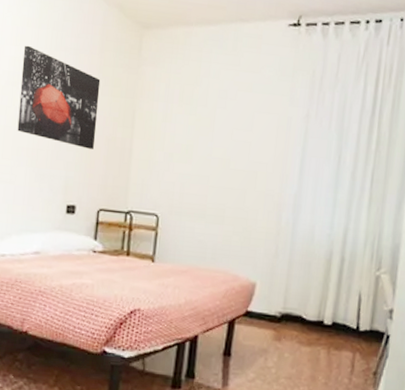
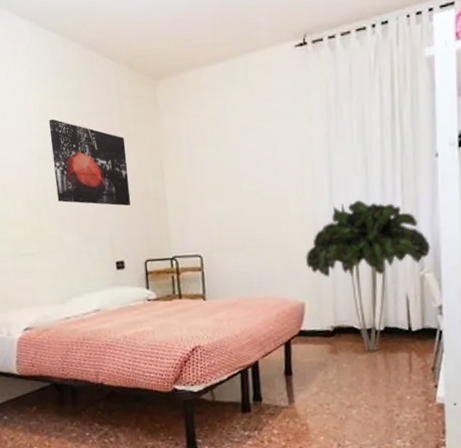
indoor plant: none [264,188,391,346] -> present [305,200,431,352]

